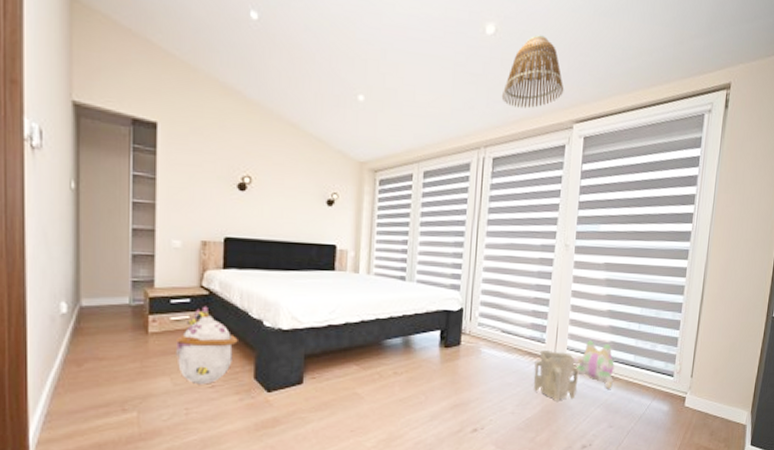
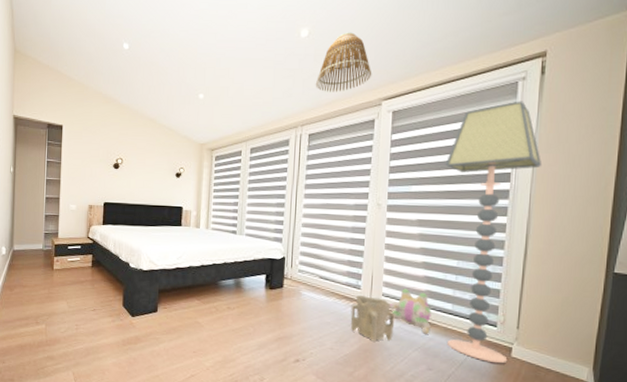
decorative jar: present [175,306,238,385] -> none [70,251,112,308]
floor lamp: none [628,135,721,415] -> present [445,101,542,364]

